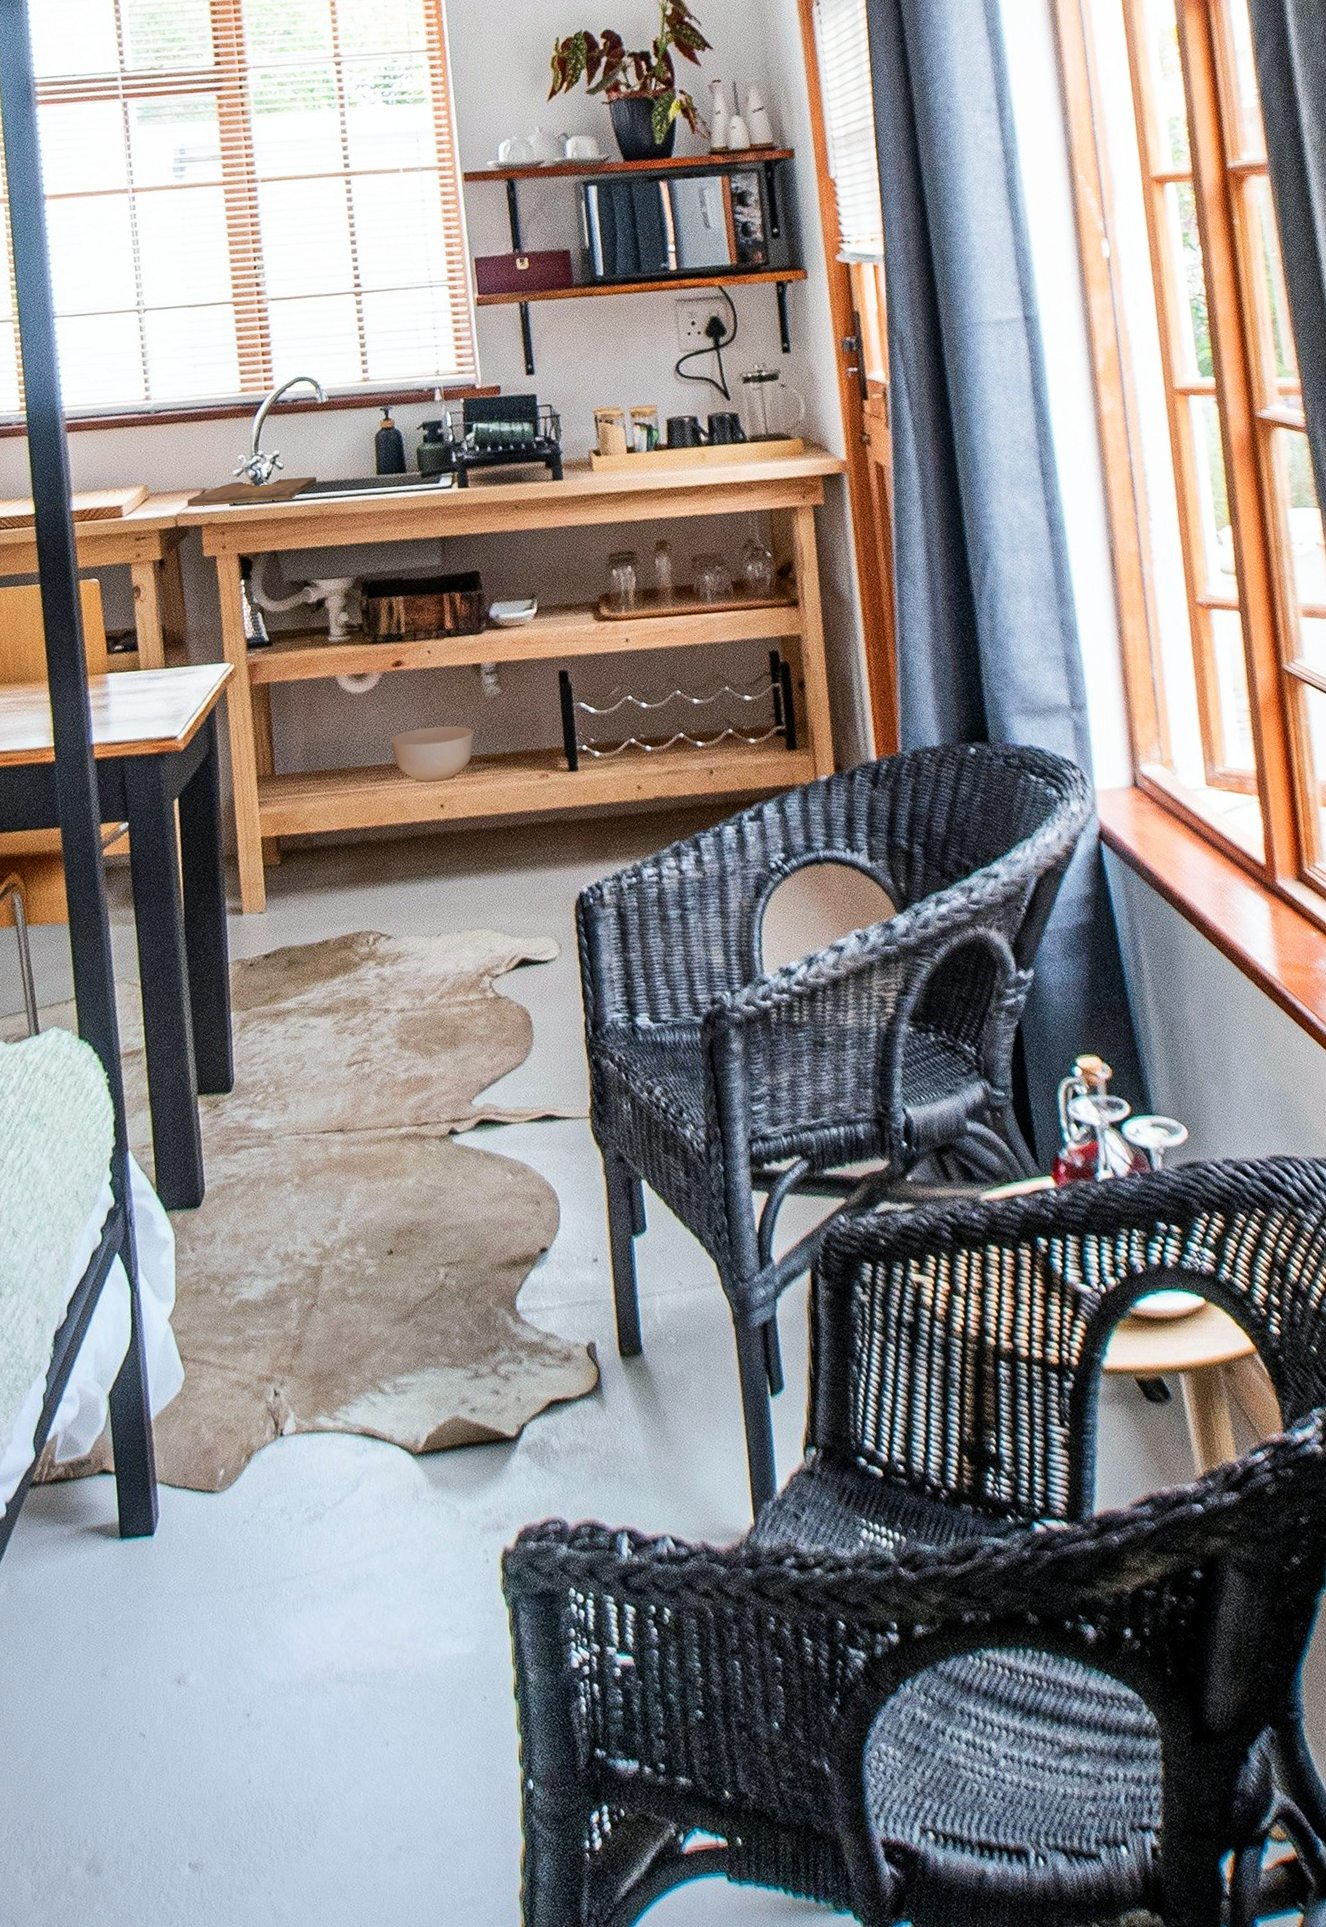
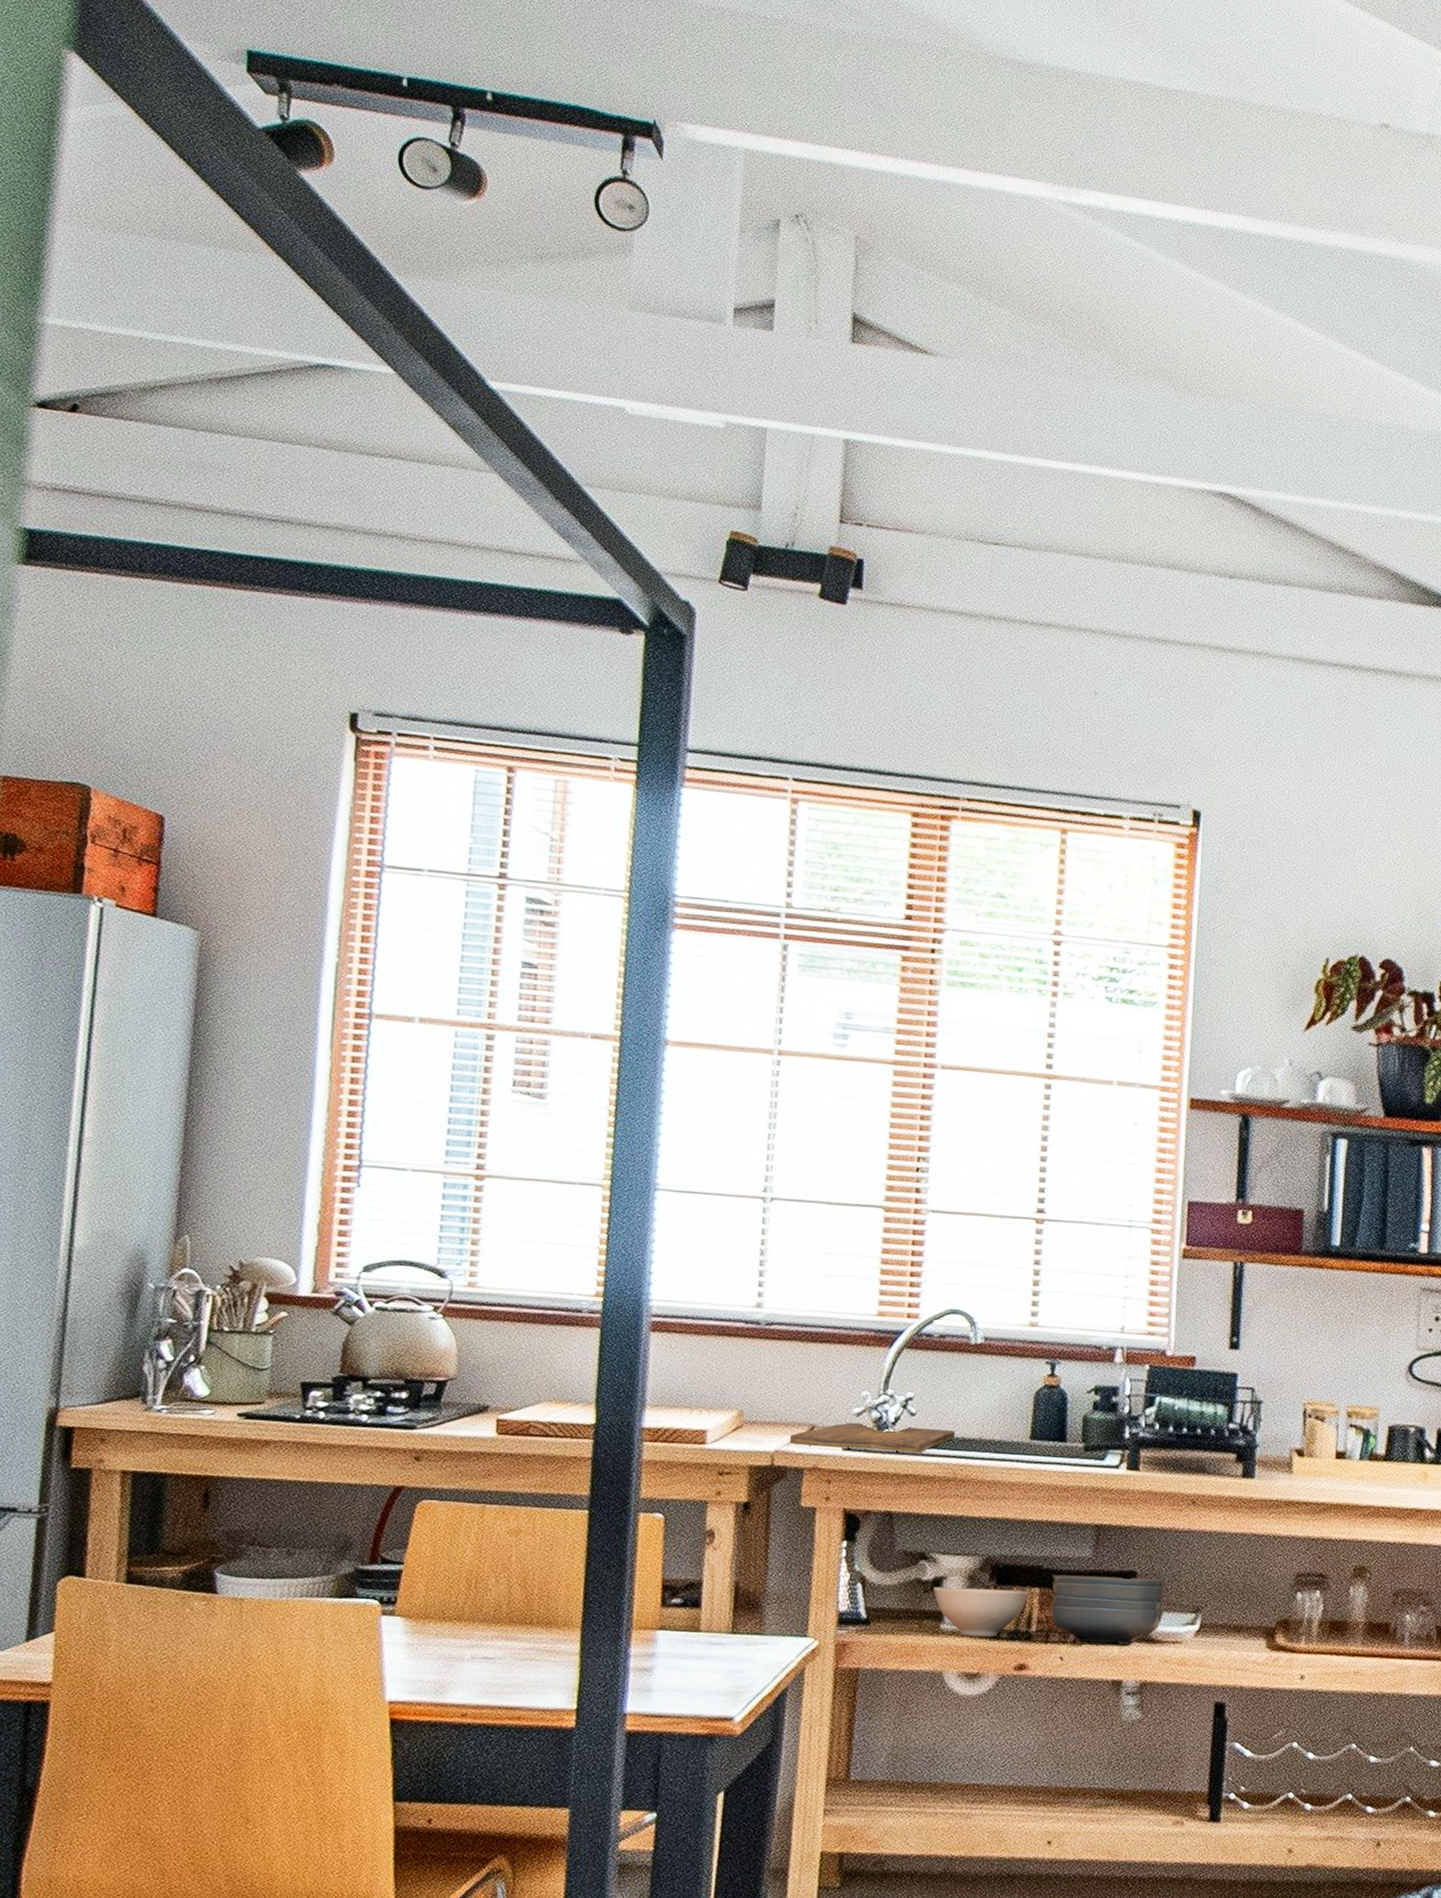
bowl: none [318,600,396,645] -> present [933,1586,1030,1638]
bowl: present [390,726,474,783] -> none [998,1747,1102,1814]
bowl: none [411,574,506,635] -> present [1050,1574,1166,1643]

